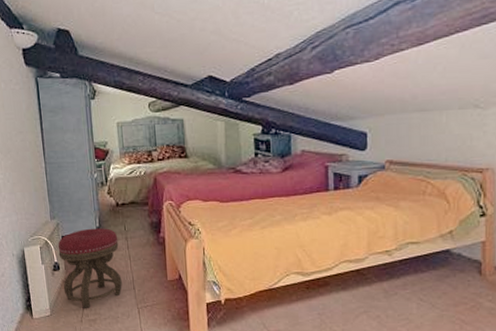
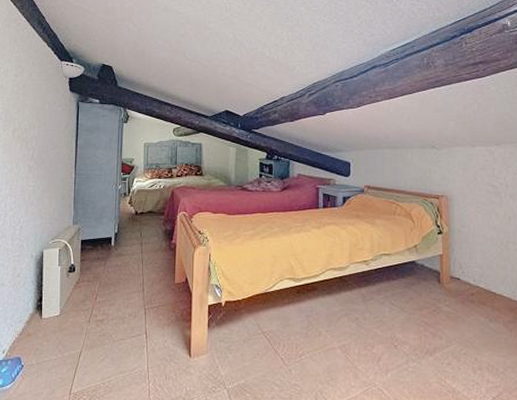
stool: present [58,228,122,309] -> none [76,234,134,310]

